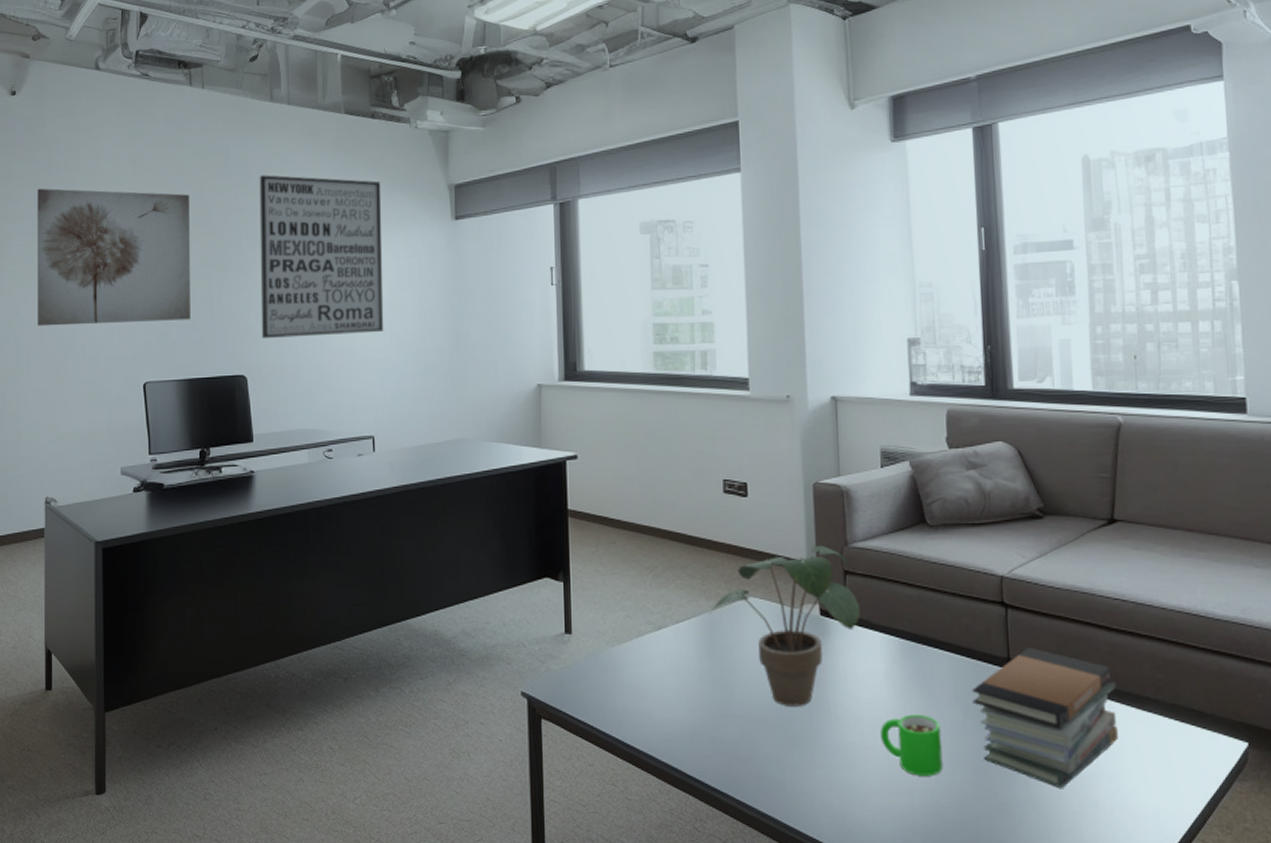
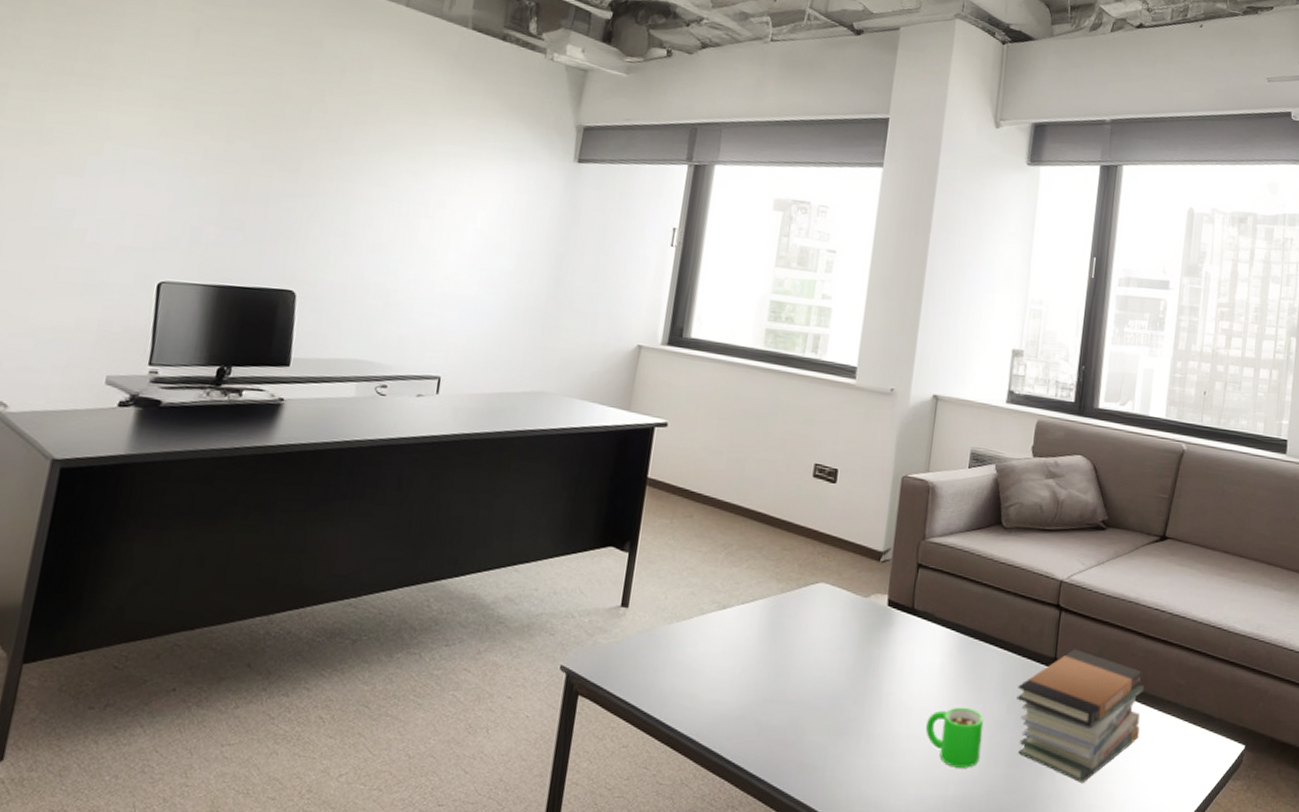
wall art: present [37,188,190,327] -> none [24,37,263,220]
wall art: present [259,175,384,338] -> none [323,75,499,267]
potted plant: present [710,545,860,706] -> none [778,536,927,695]

